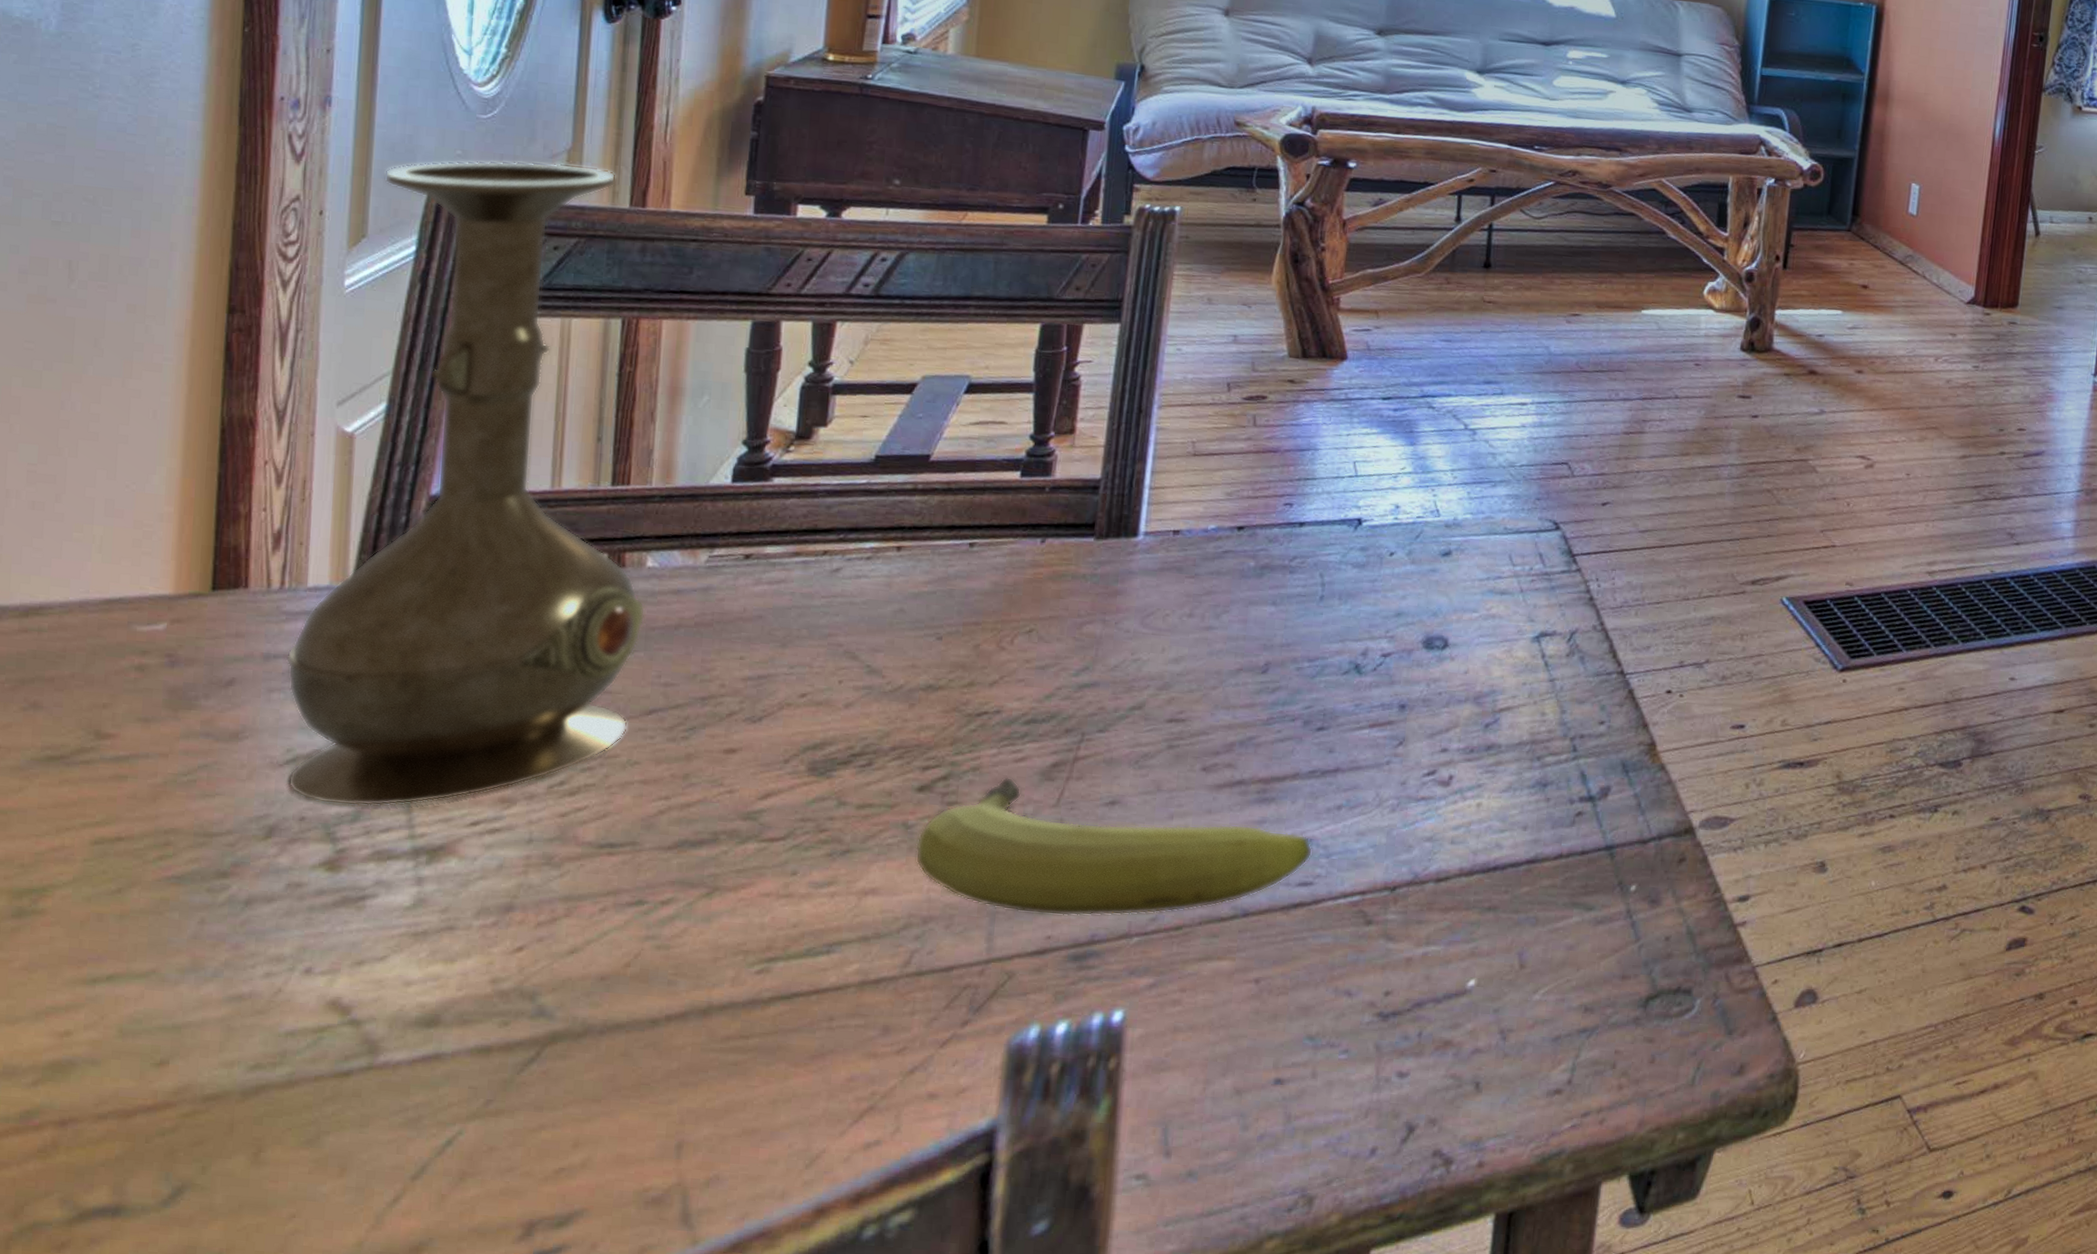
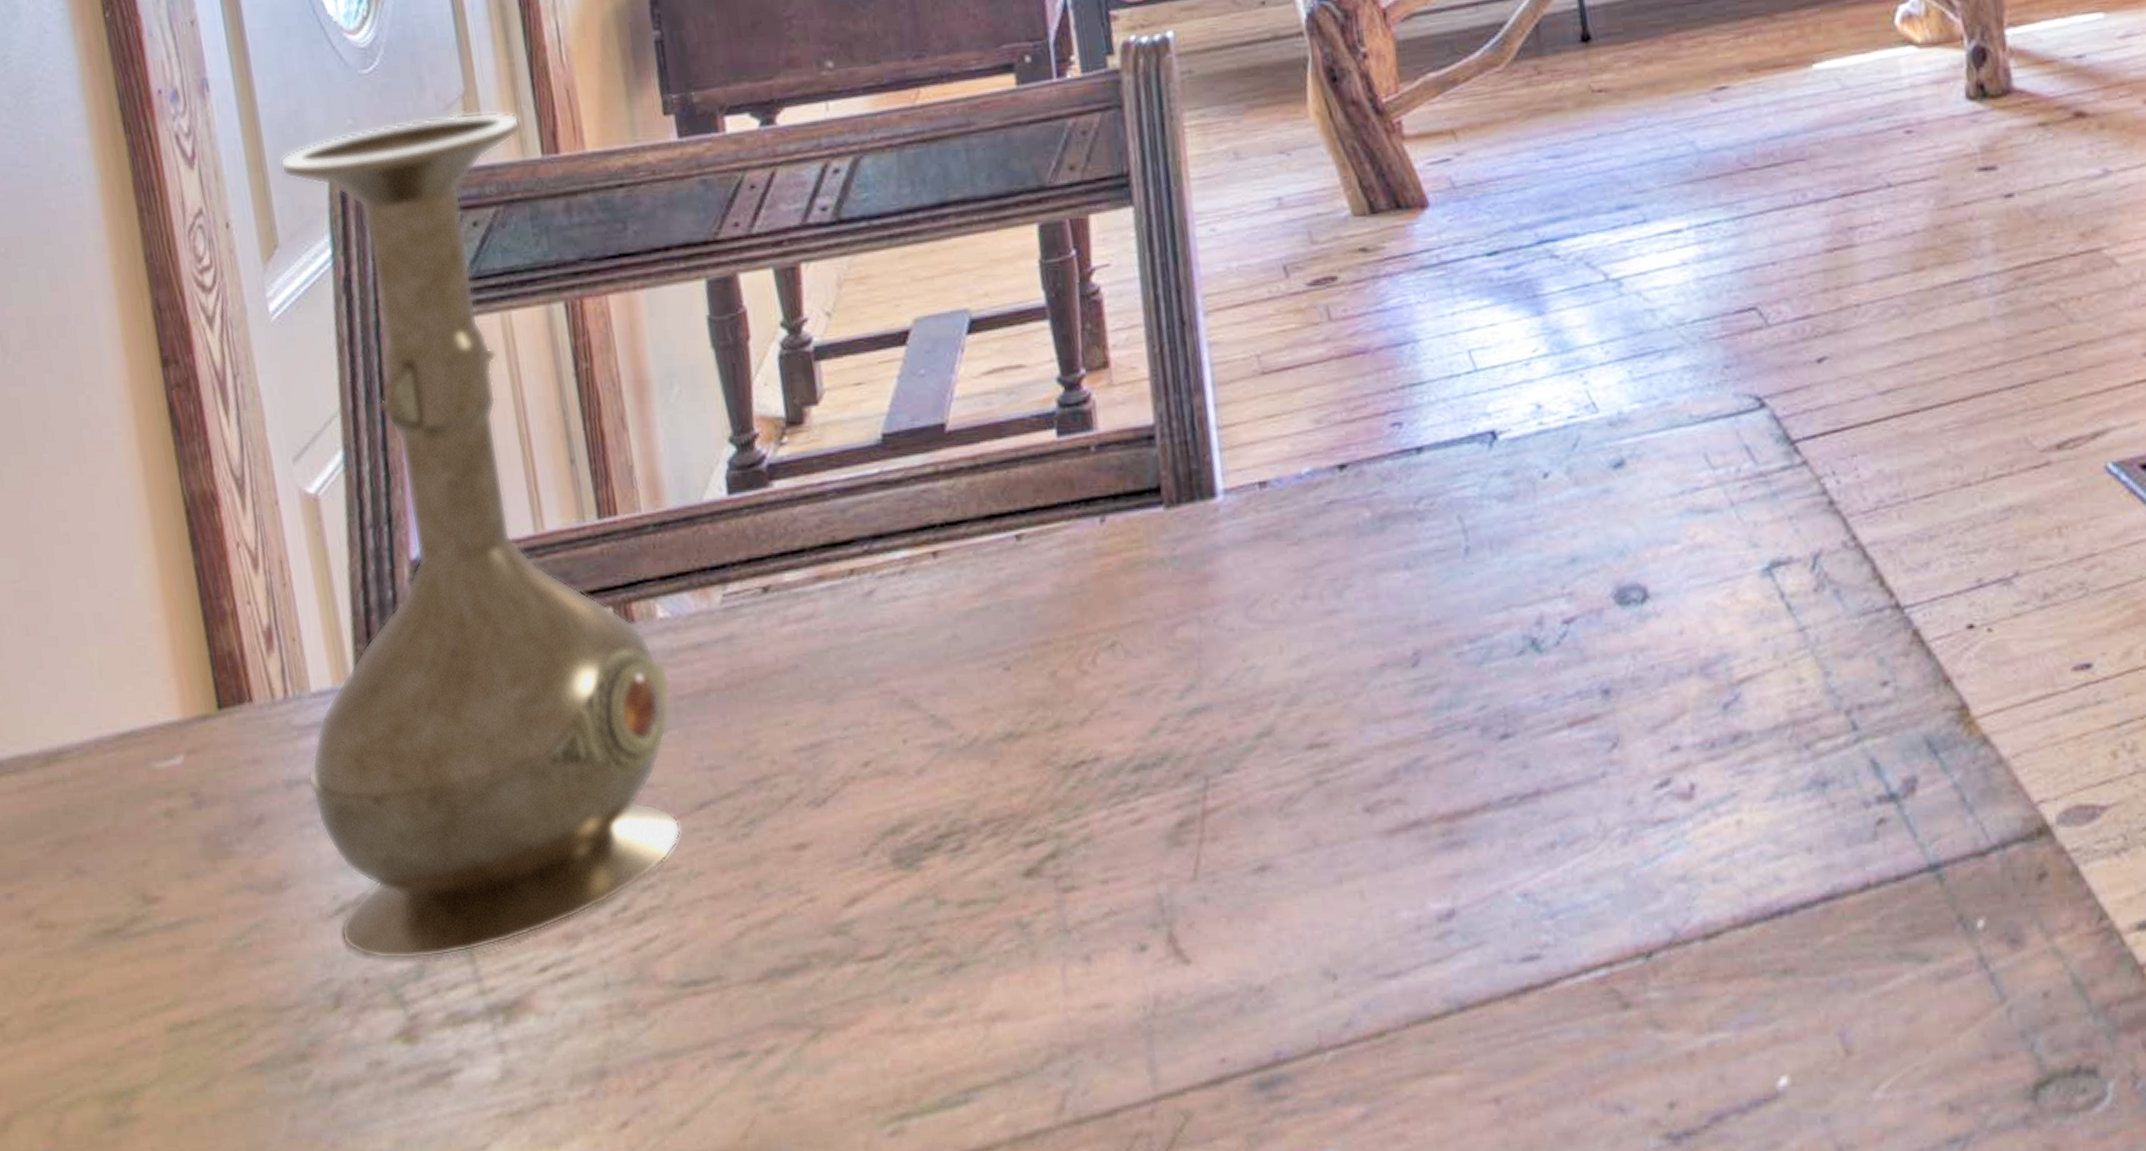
fruit: present [915,777,1313,917] -> none [1037,846,1532,1030]

